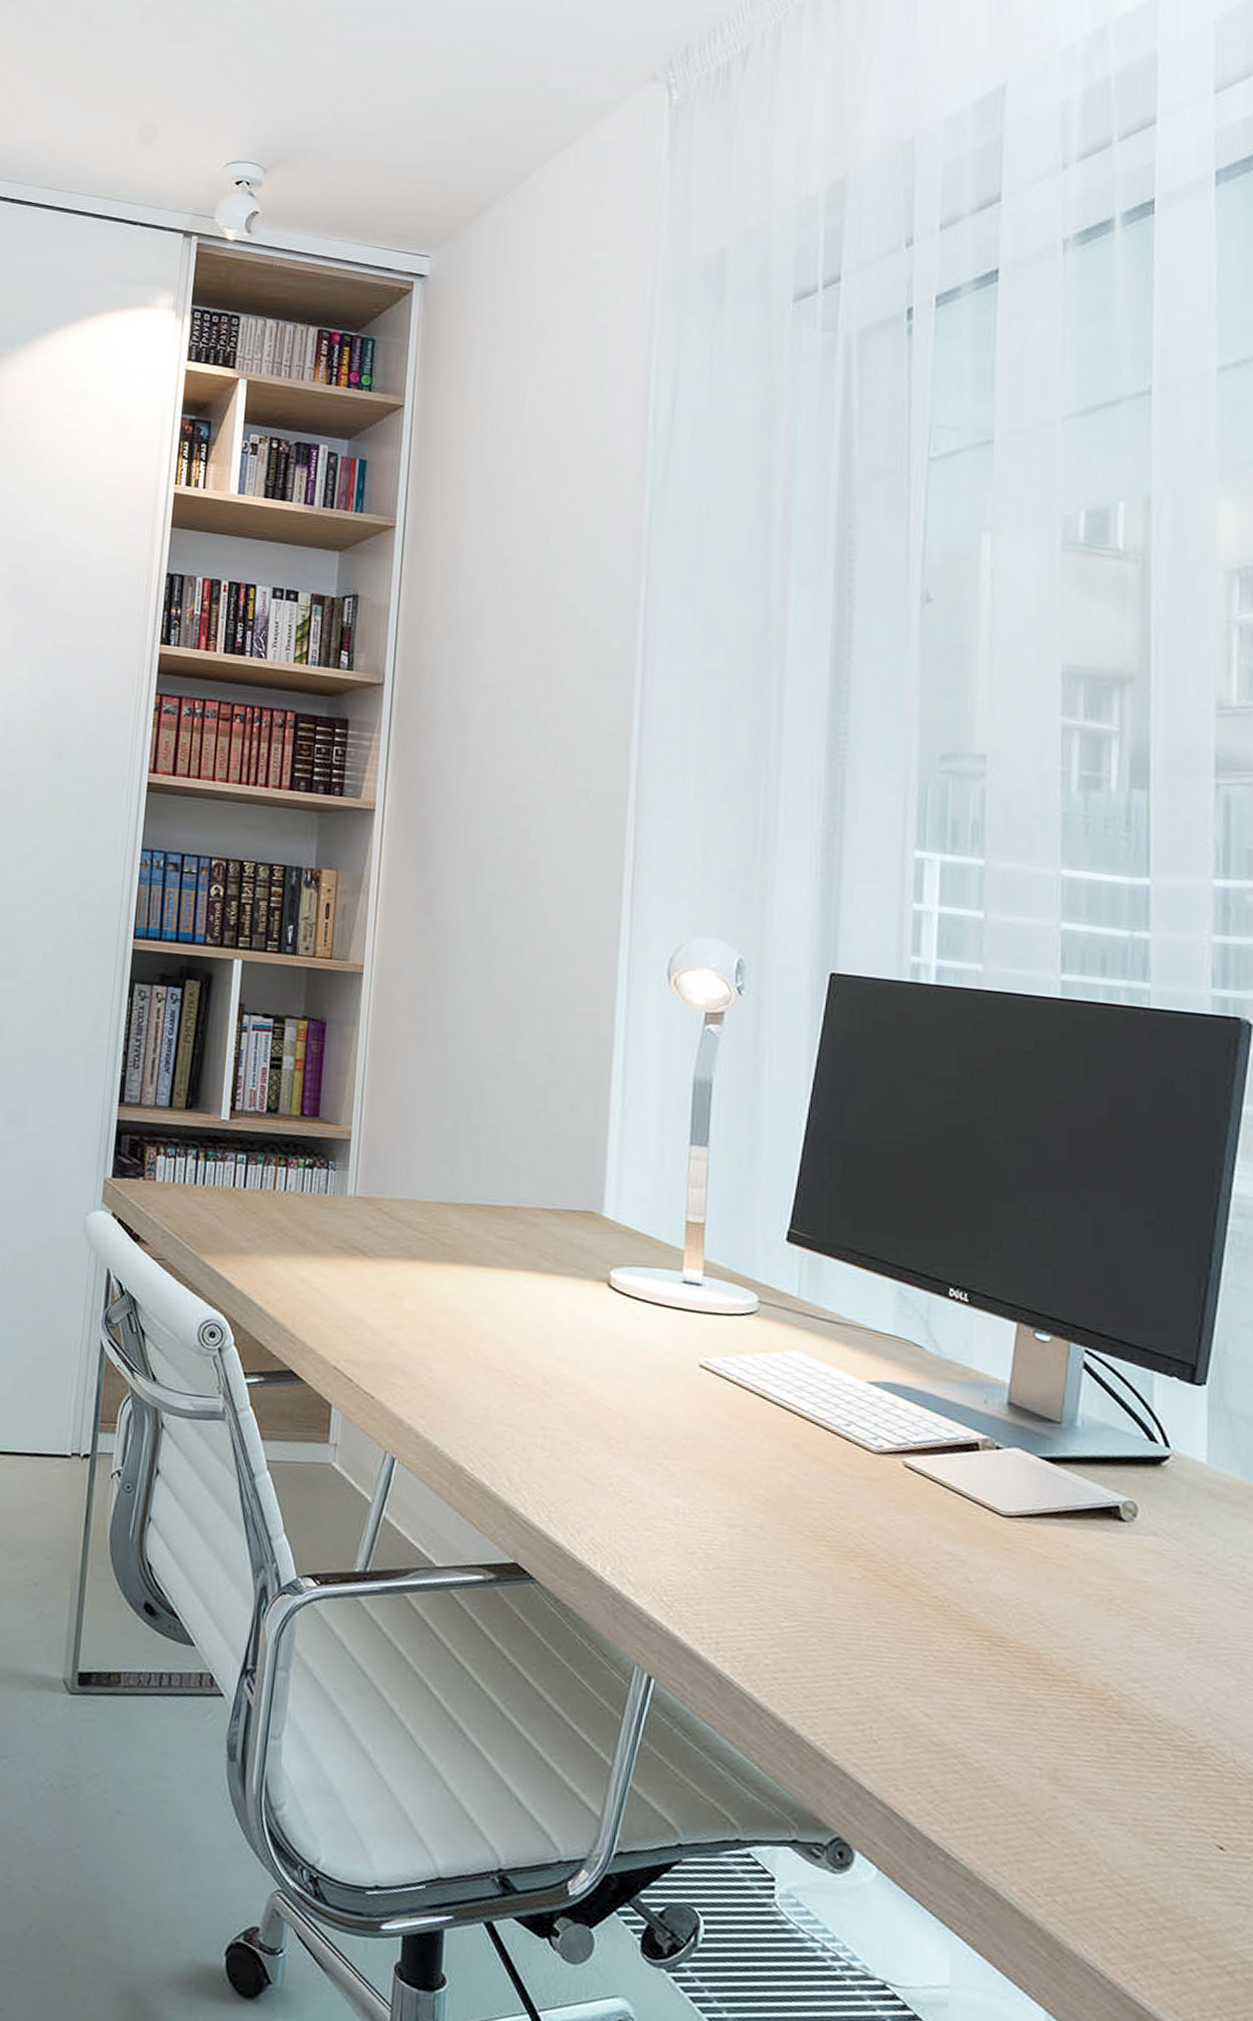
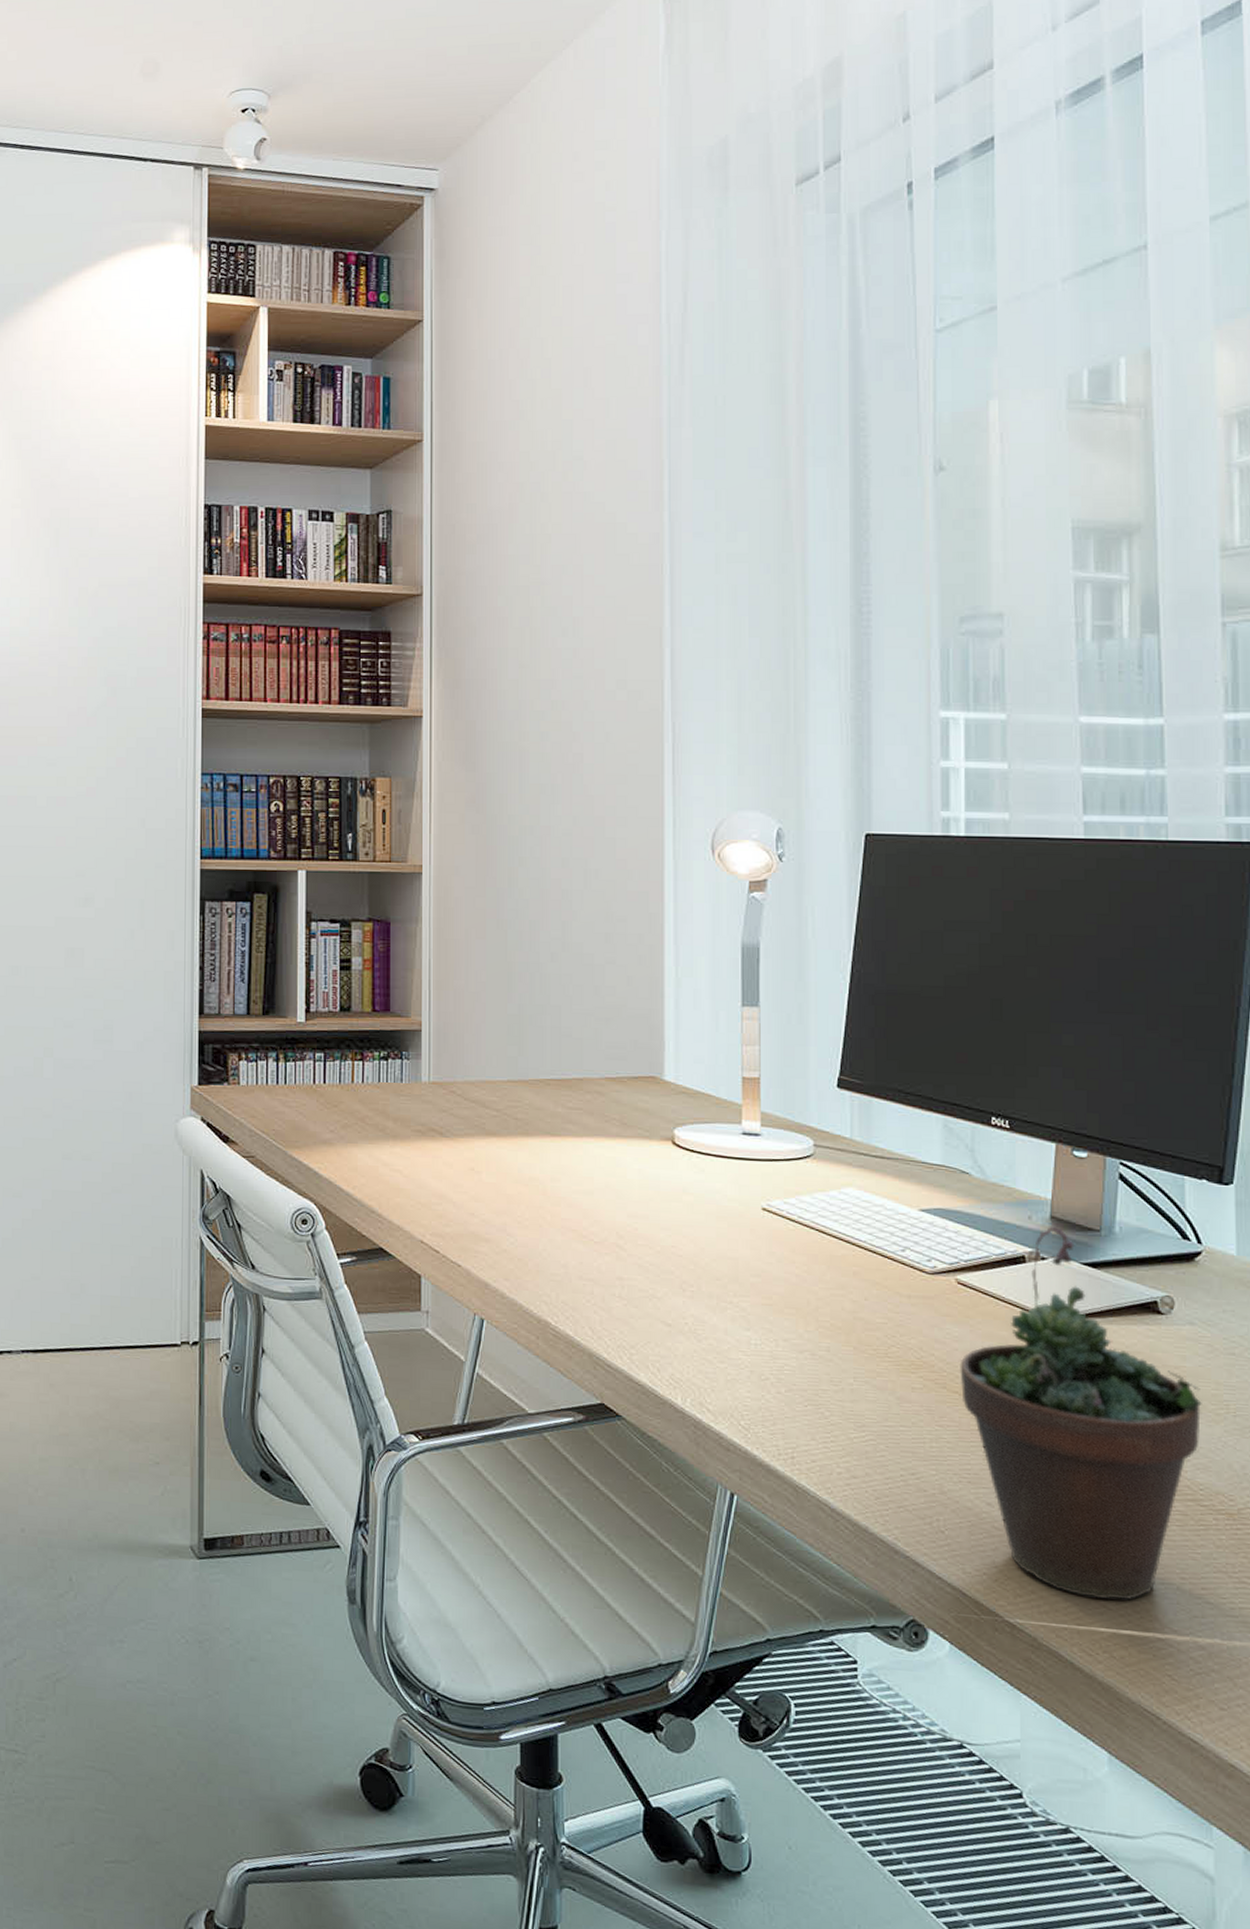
succulent plant: none [902,1413,1164,1839] -> present [960,1226,1202,1601]

